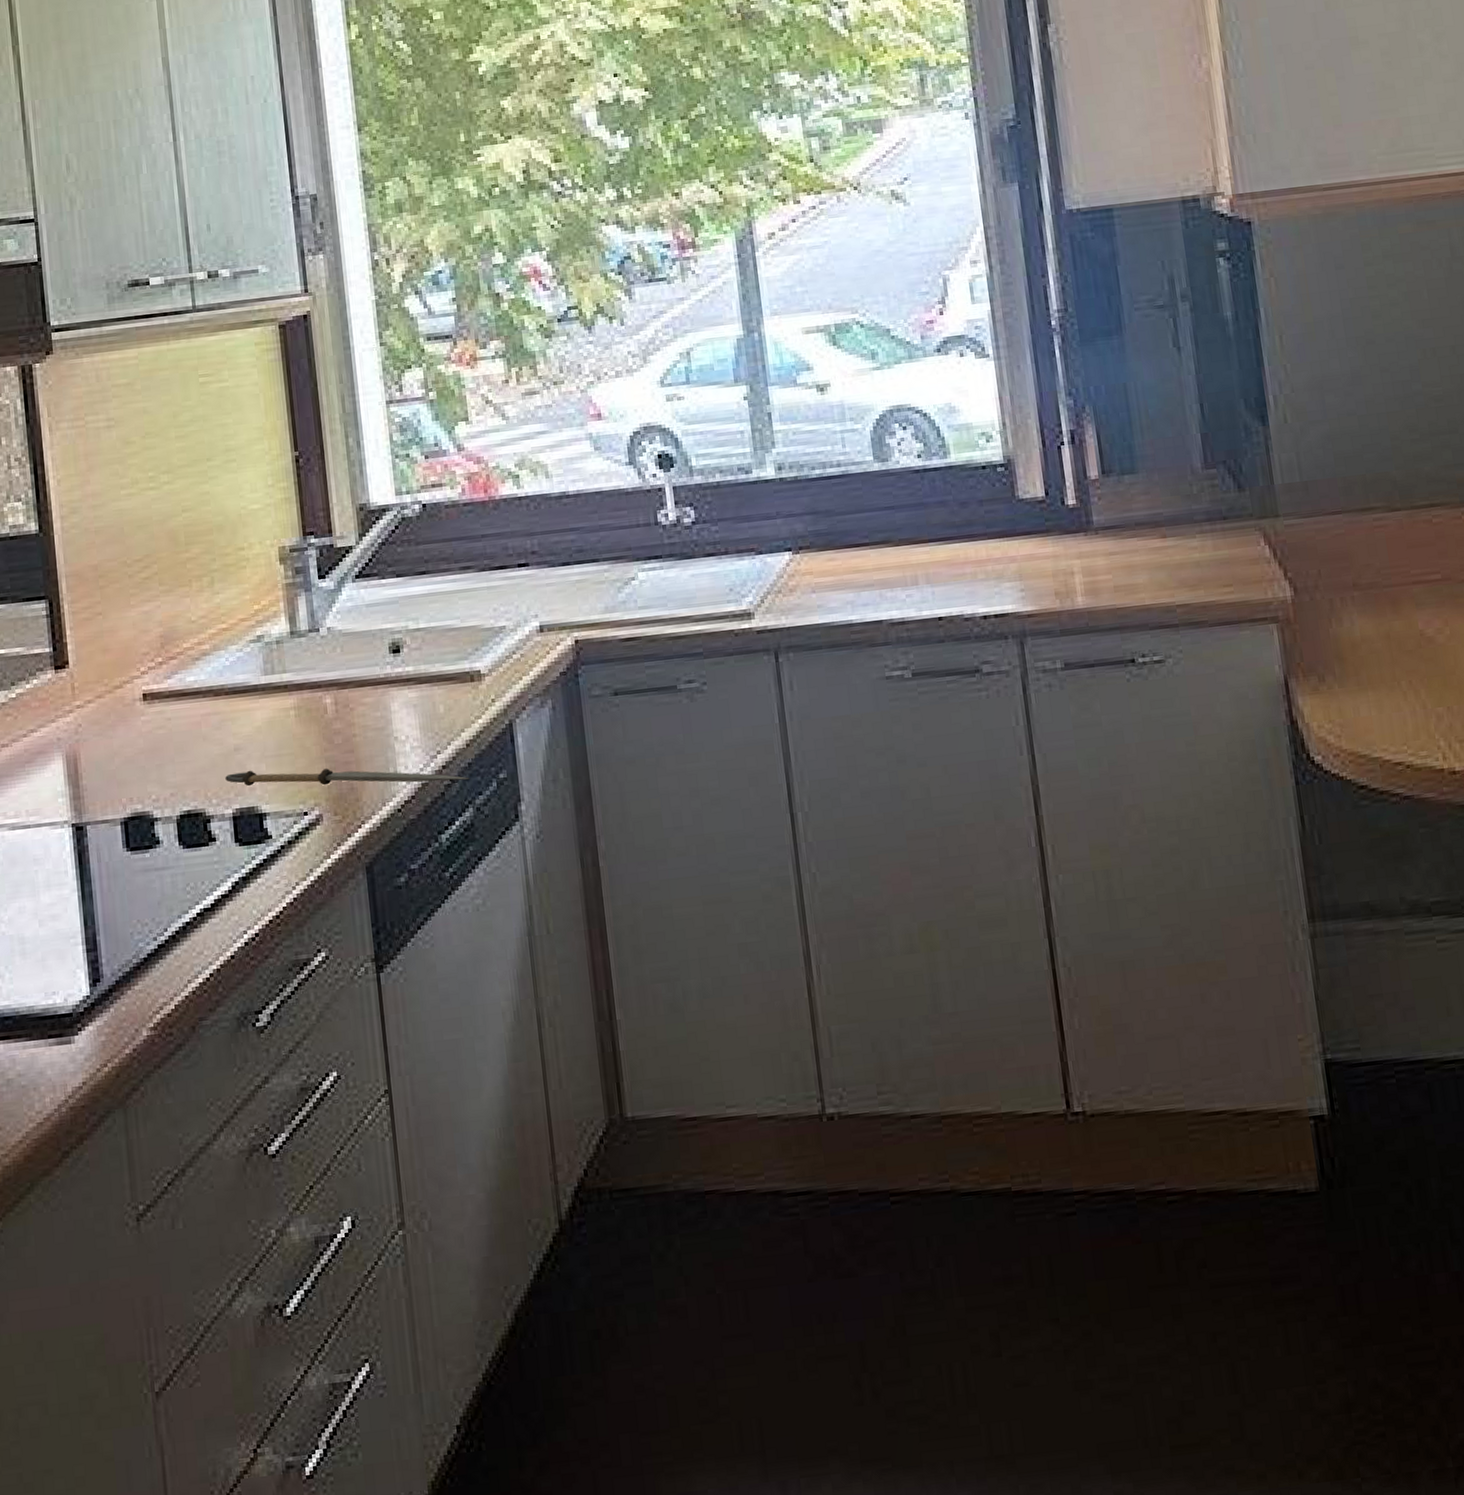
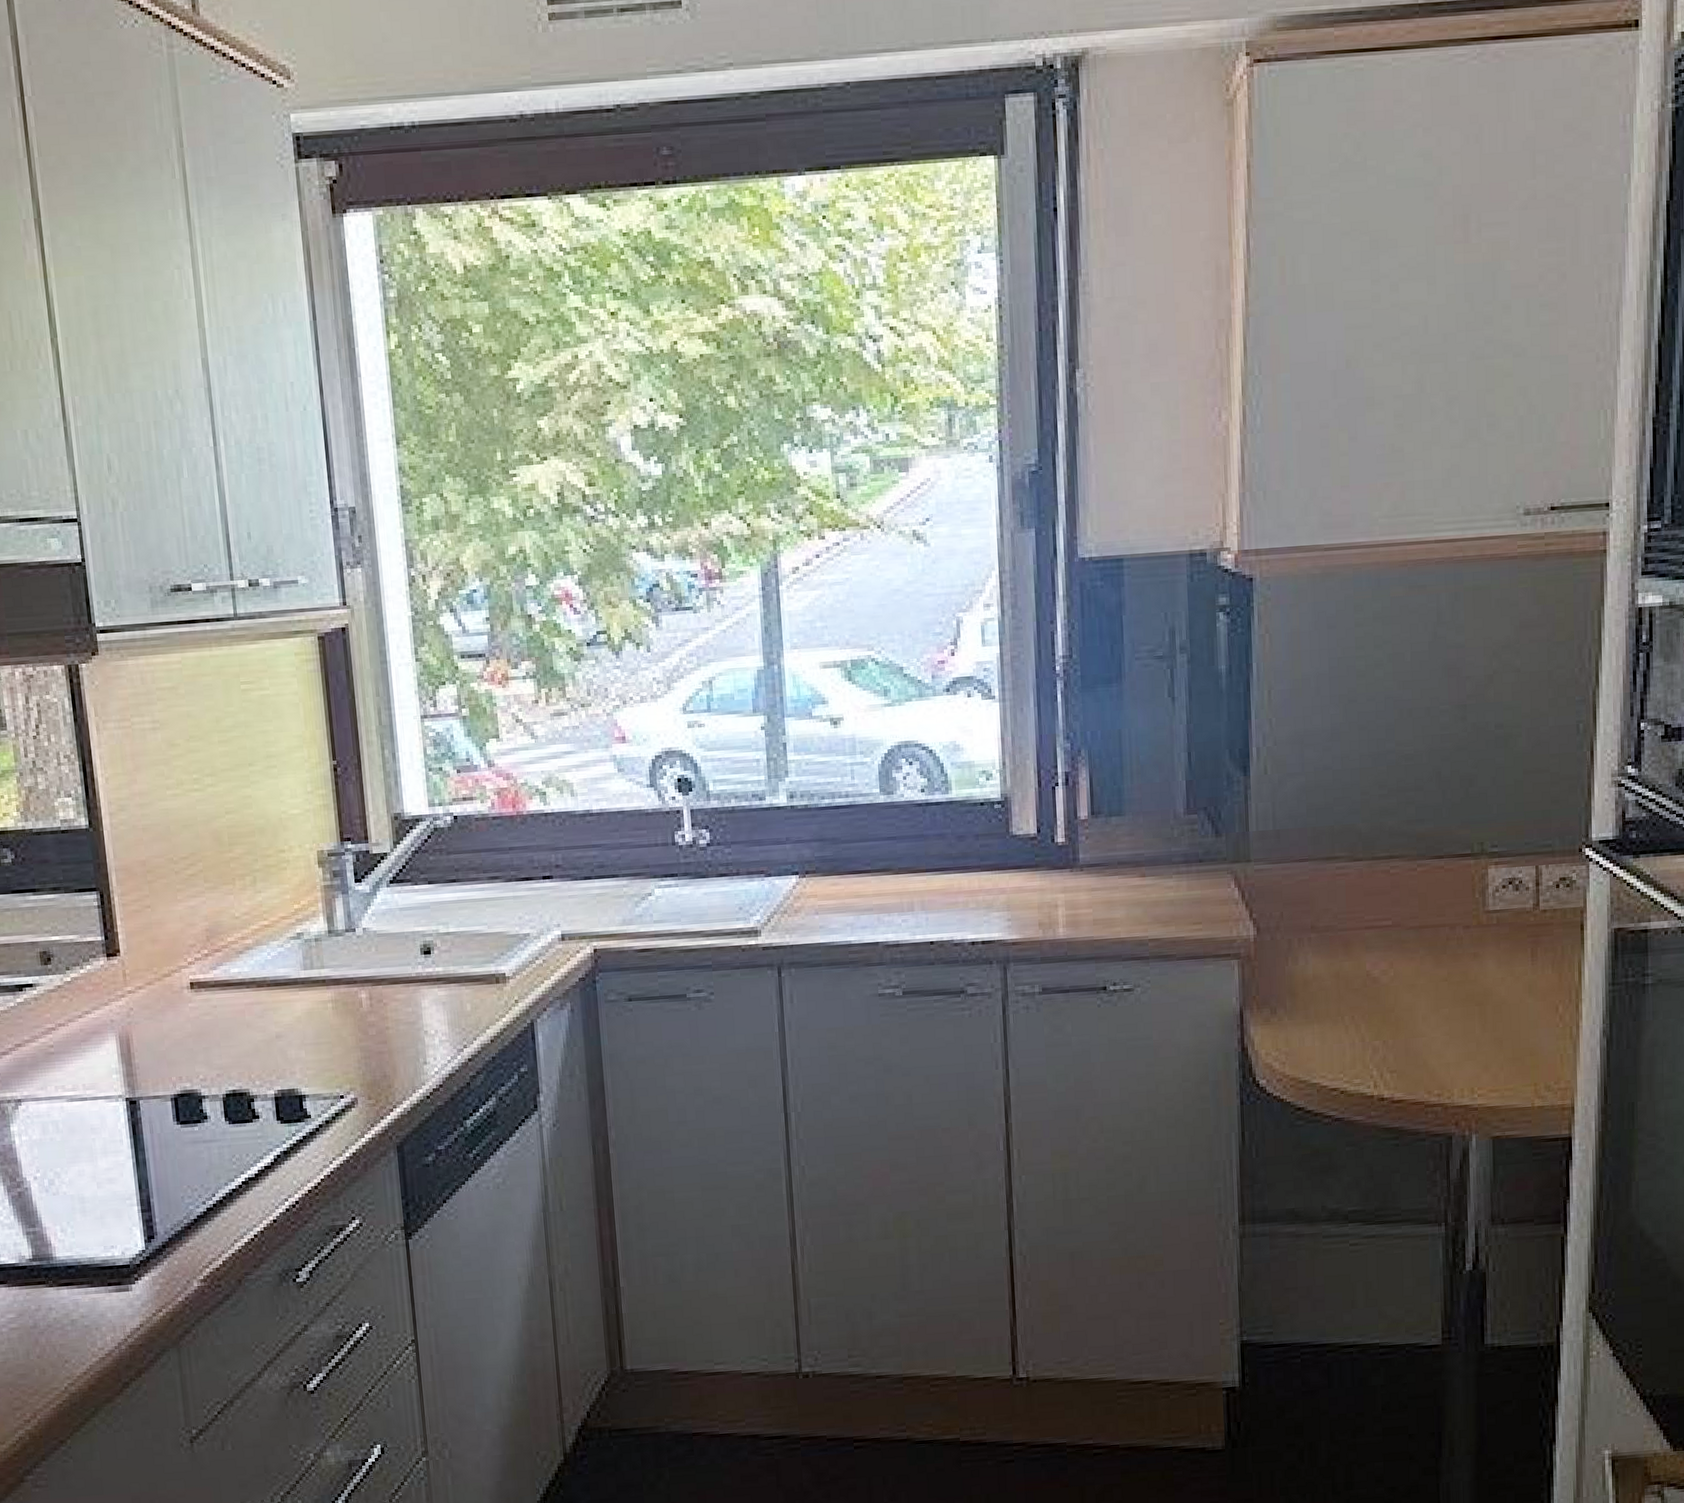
knife: present [225,768,471,787] -> none [267,1056,494,1073]

